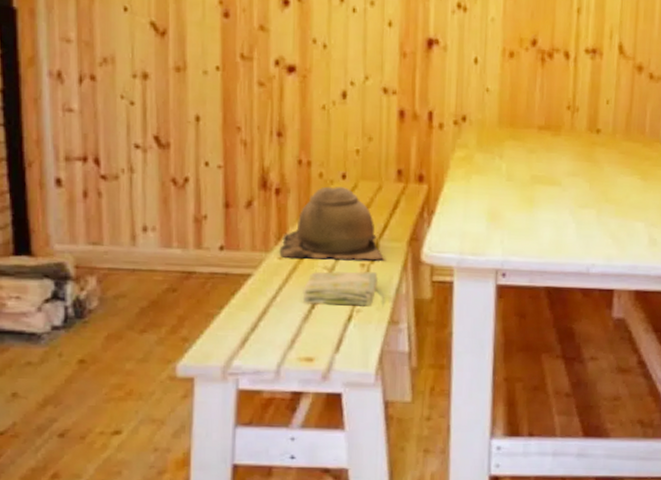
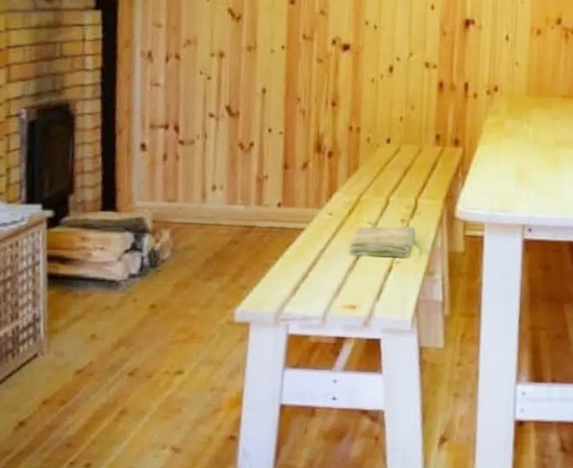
hat: present [279,186,386,261] -> none [329,149,424,216]

